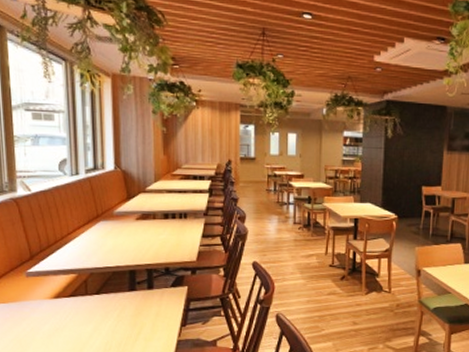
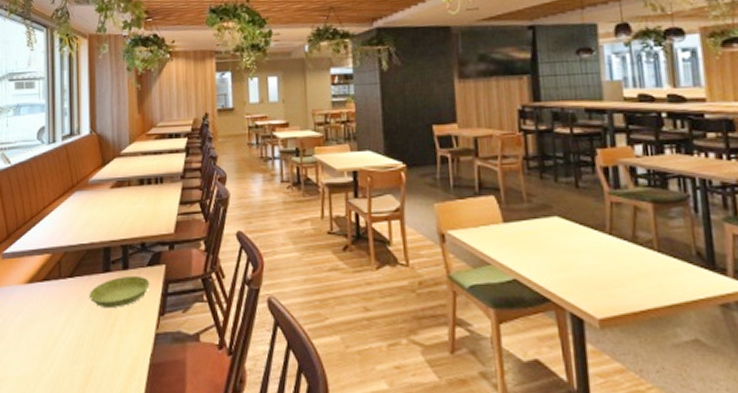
saucer: none [116,294,173,320] -> present [89,275,150,307]

